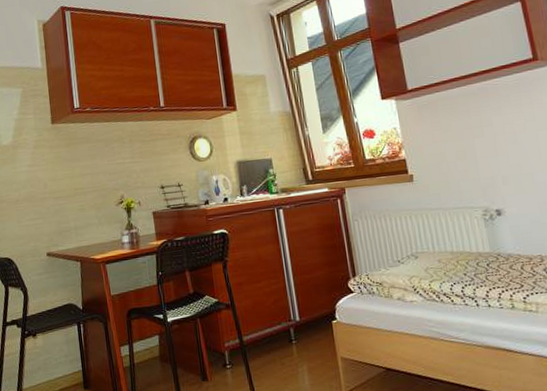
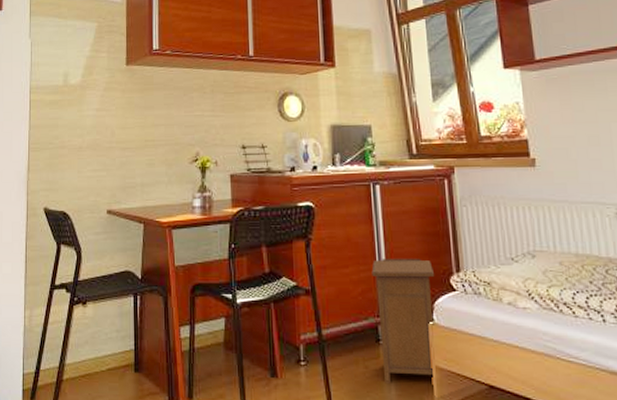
nightstand: none [281,269,339,376] -> present [371,259,435,383]

